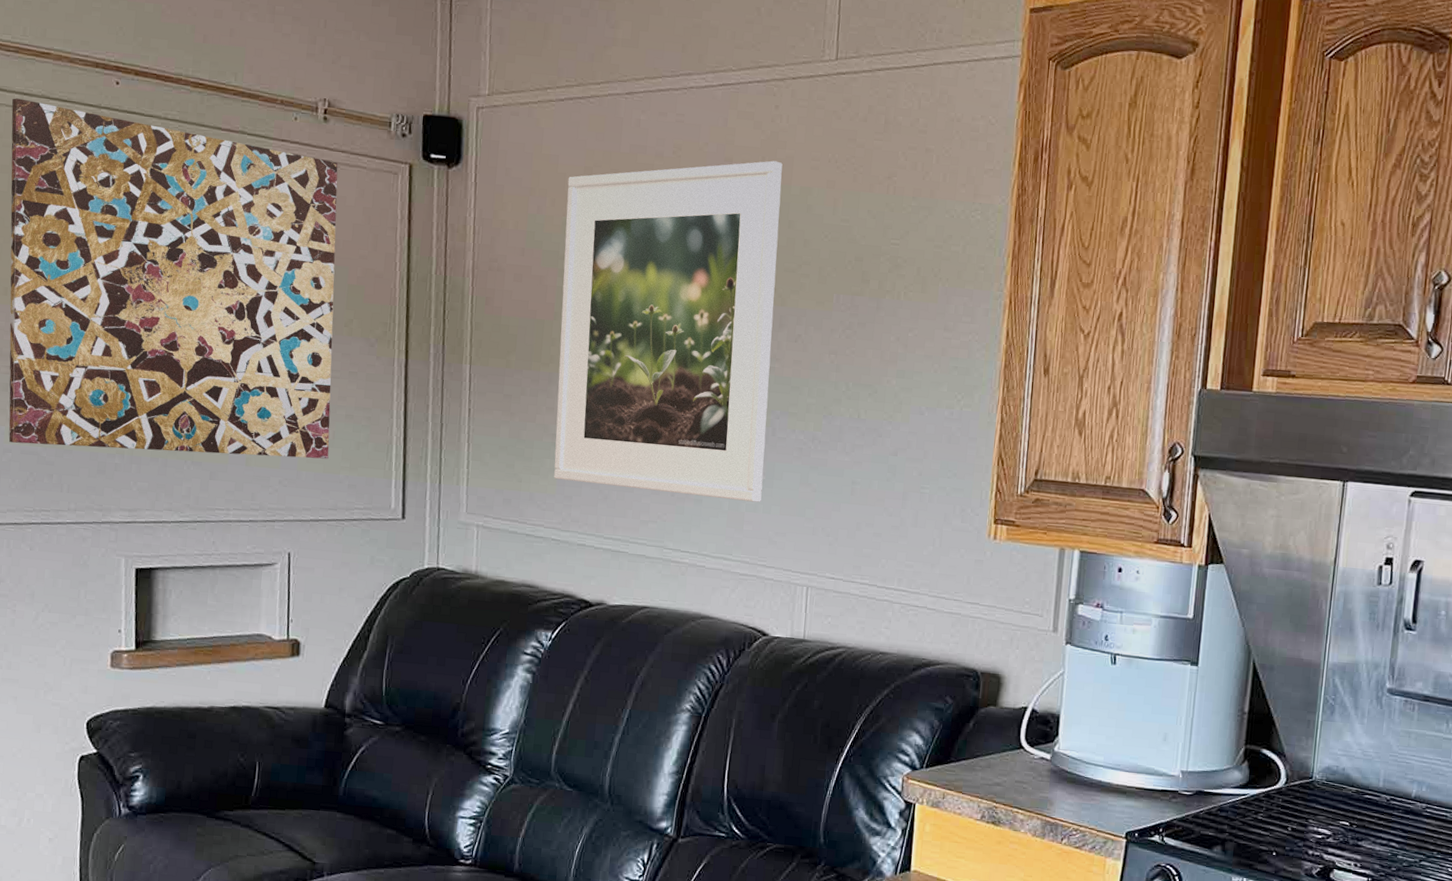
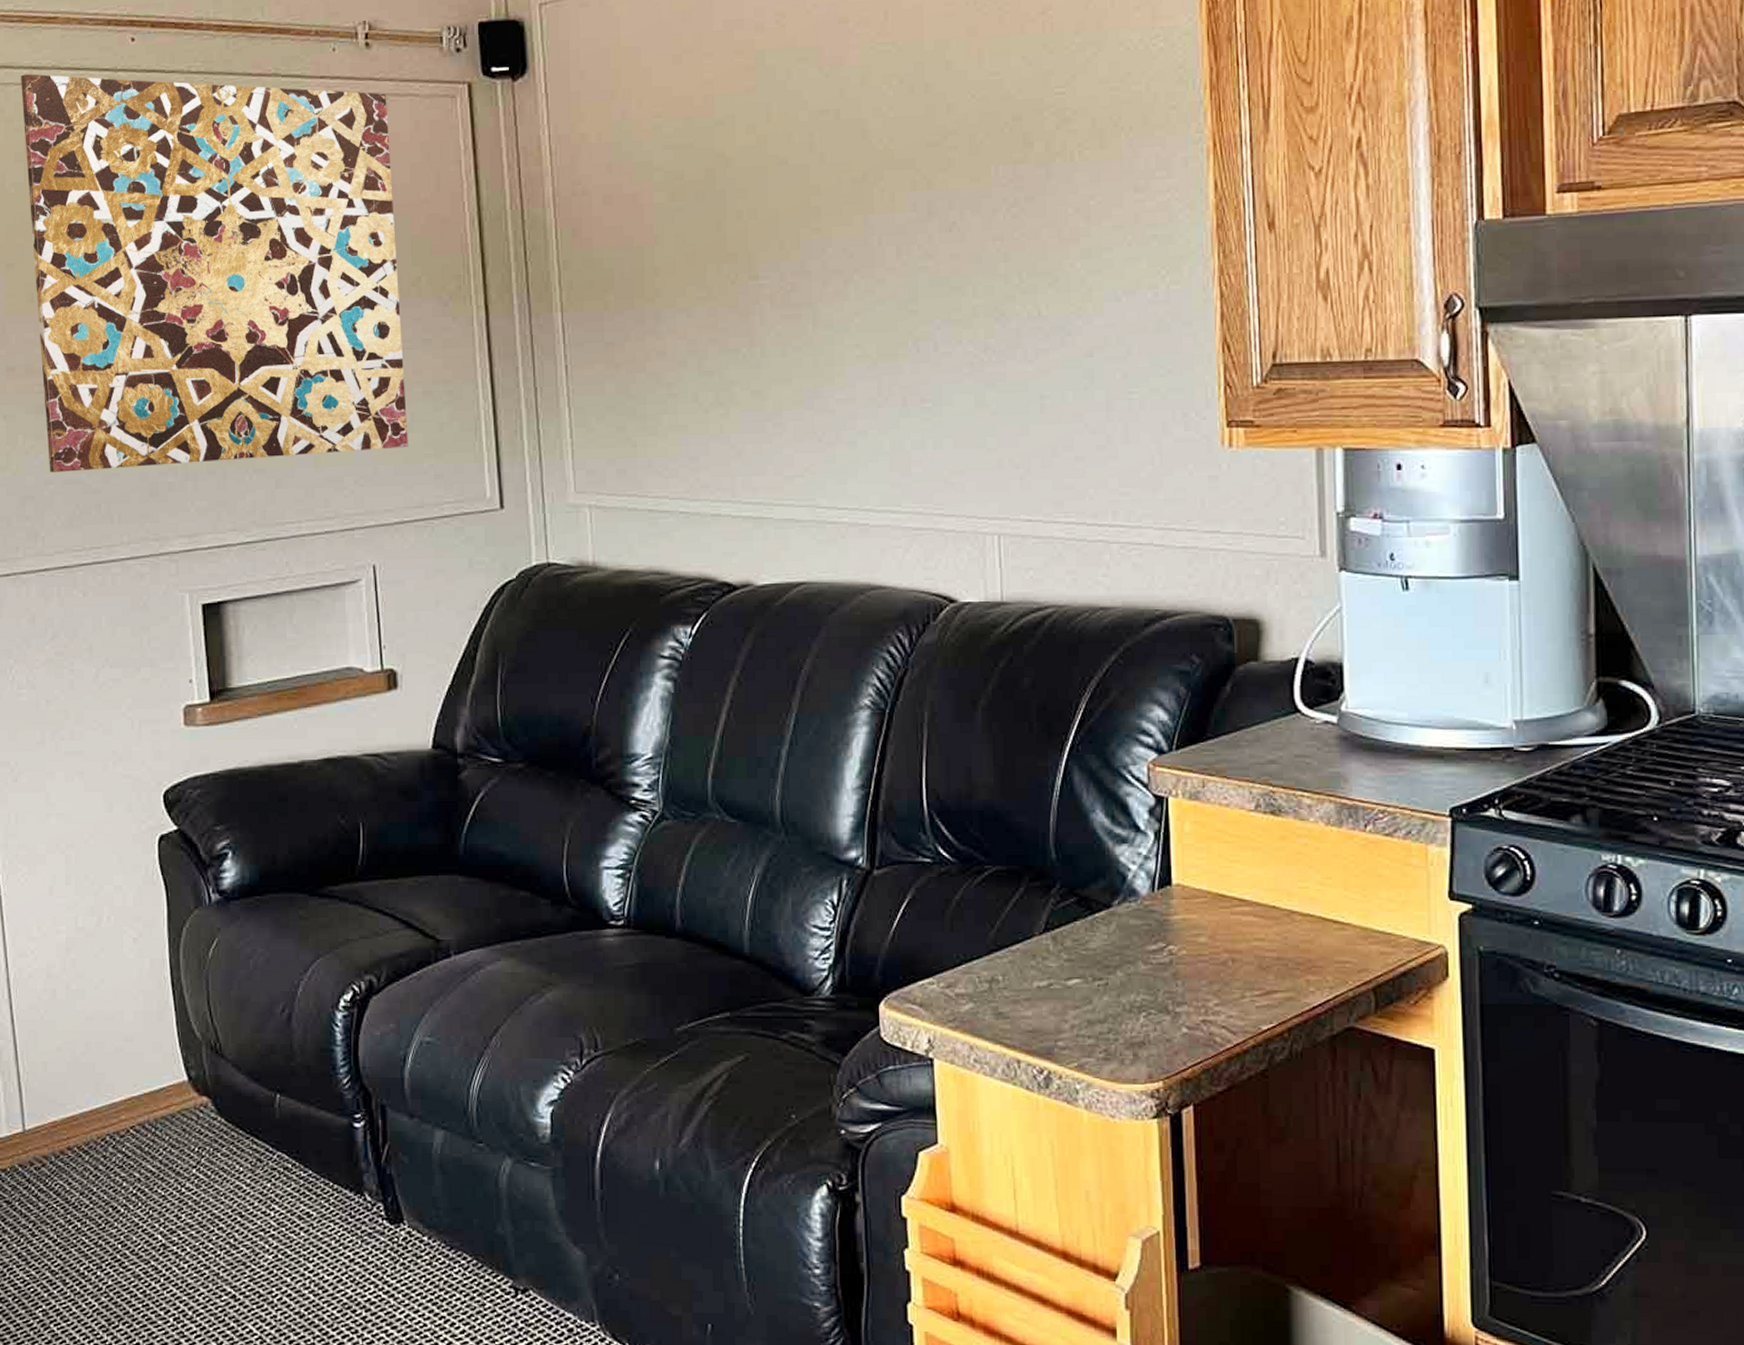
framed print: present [554,160,783,502] -> none [654,13,929,439]

